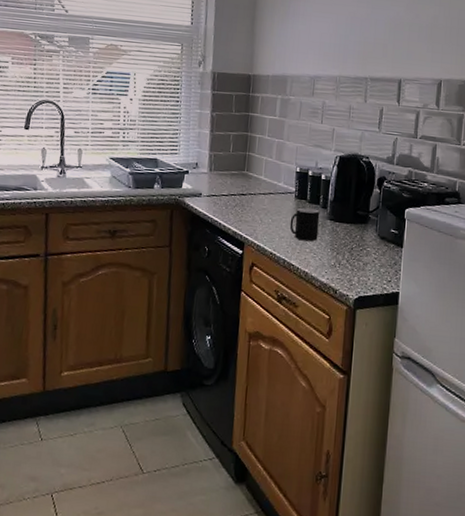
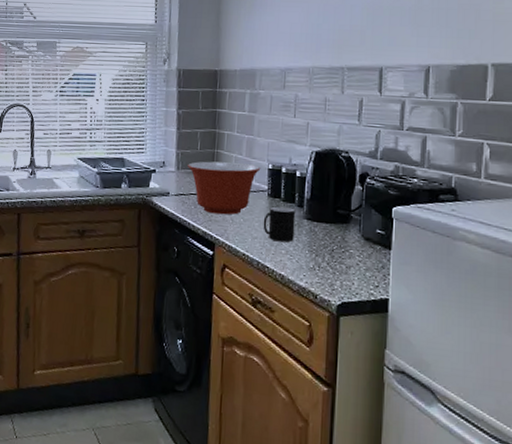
mixing bowl: none [220,163,289,216] -> present [188,161,261,215]

